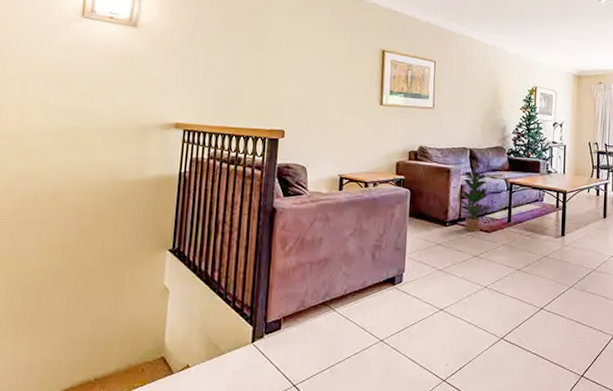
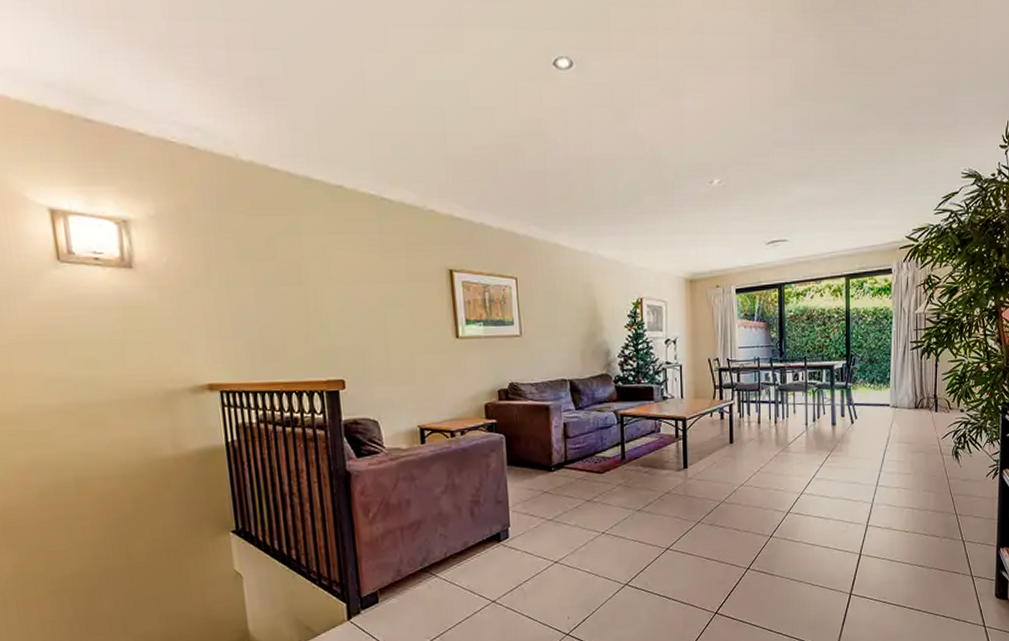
potted plant: present [458,171,491,231] -> none [563,406,601,474]

